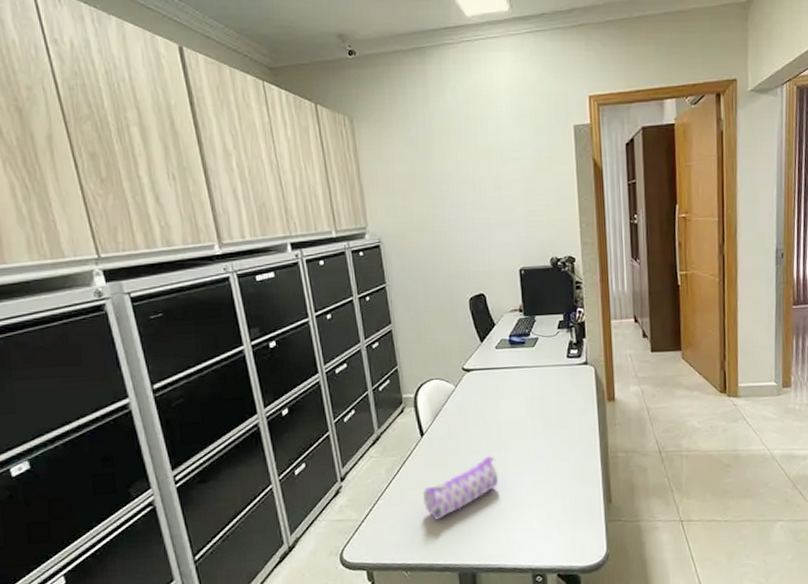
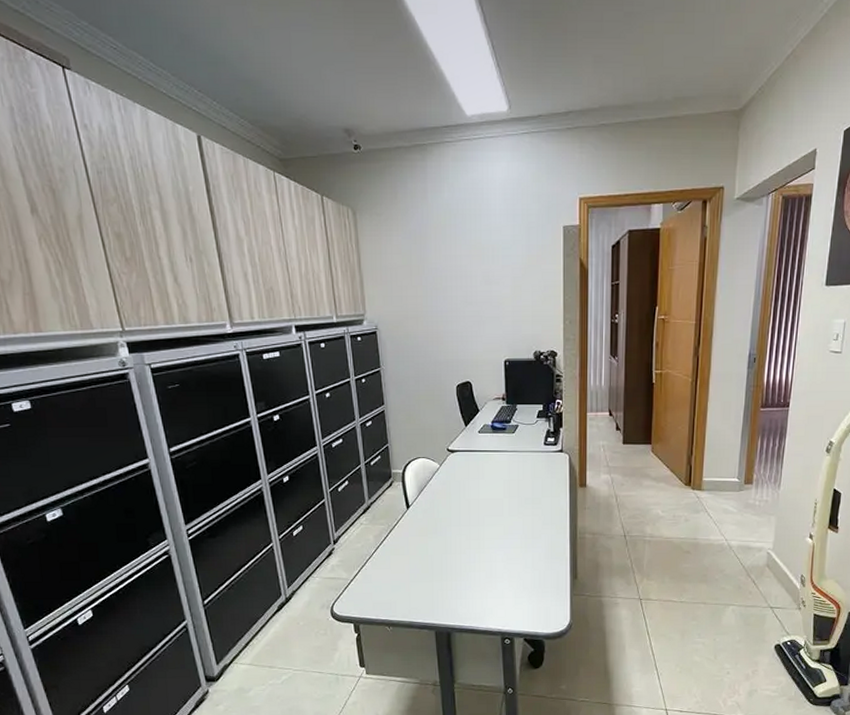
pencil case: present [422,455,499,520] -> none [406,529,476,584]

